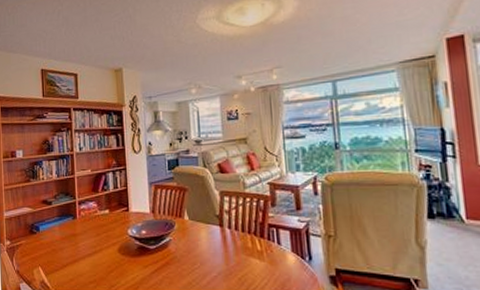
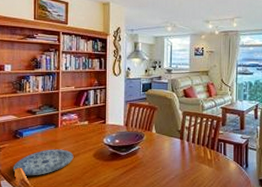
plate: none [31,244,96,277] -> present [12,149,74,176]

